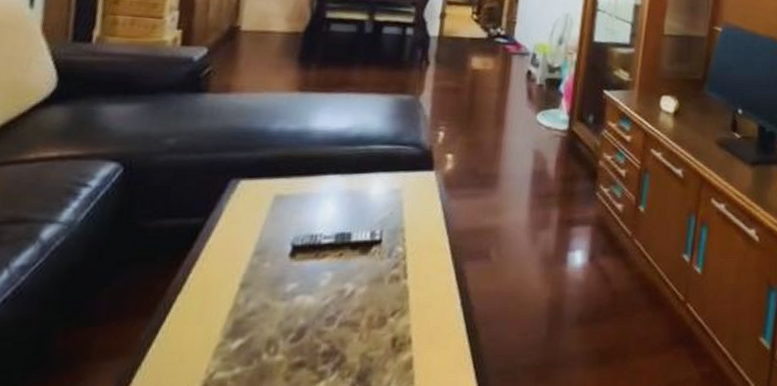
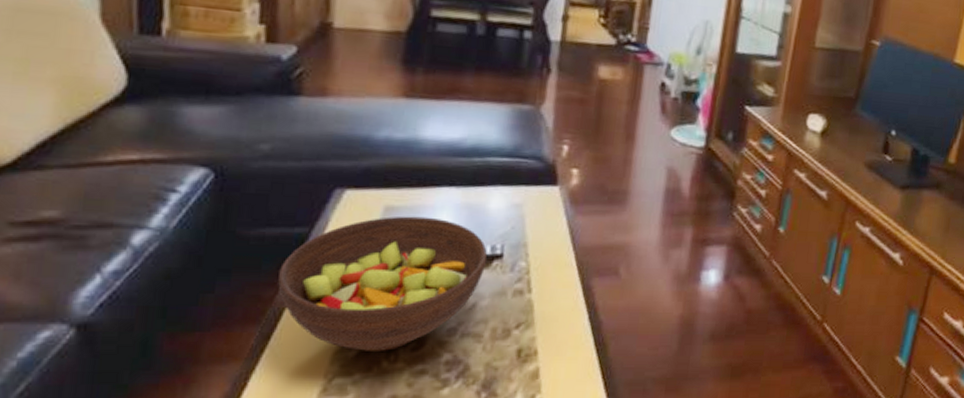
fruit bowl: none [170,204,367,345] -> present [278,216,488,353]

